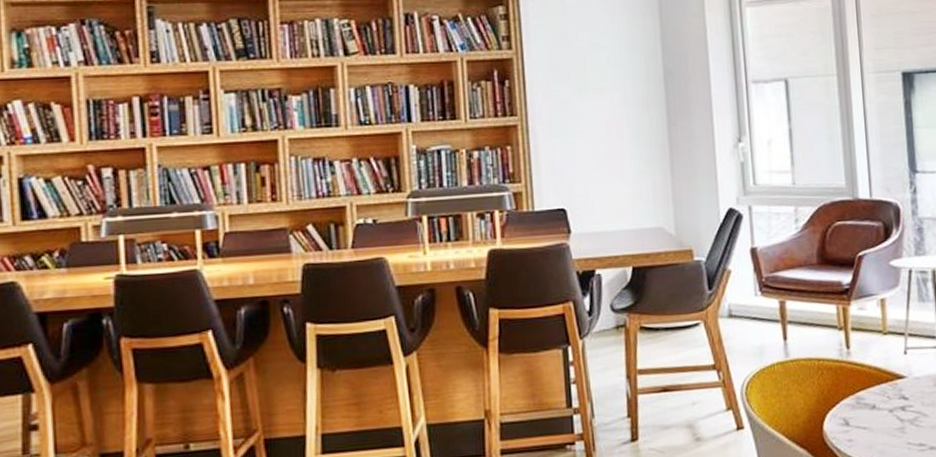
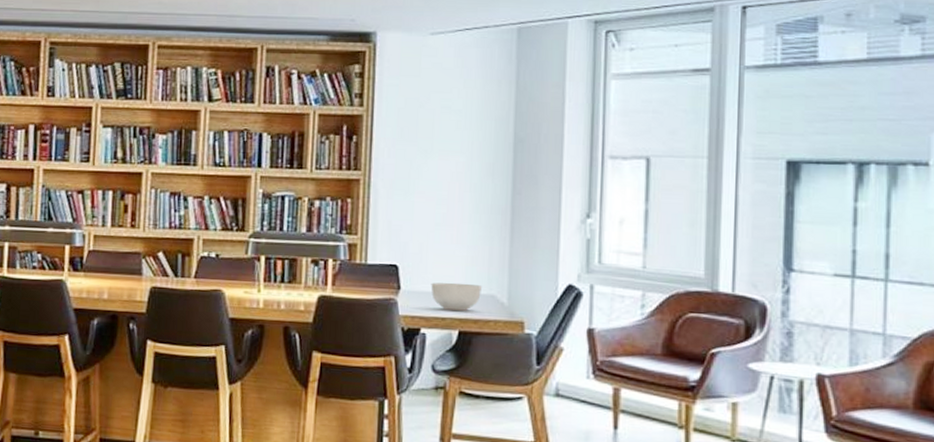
bowl: none [600,219,650,248] -> present [431,282,481,311]

